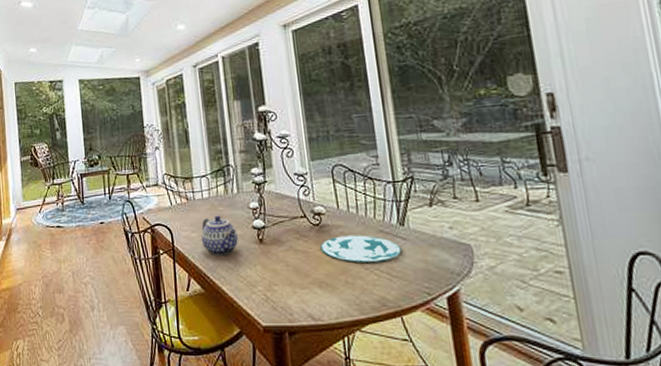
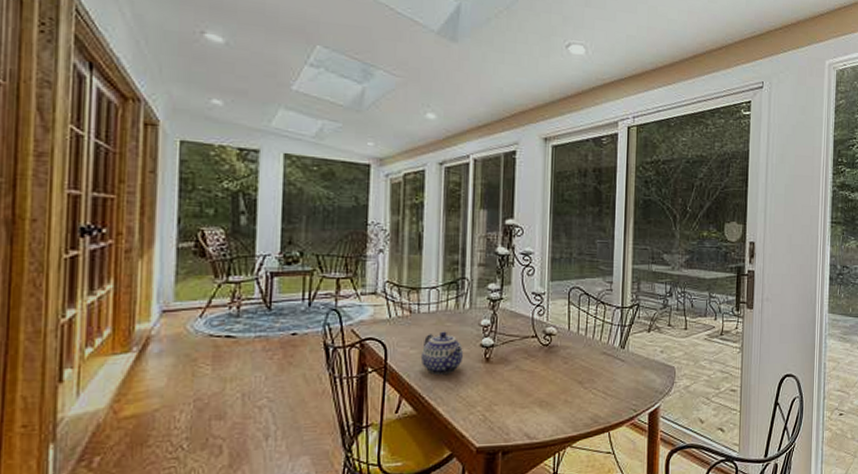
plate: present [320,235,402,262] -> none [546,356,619,382]

